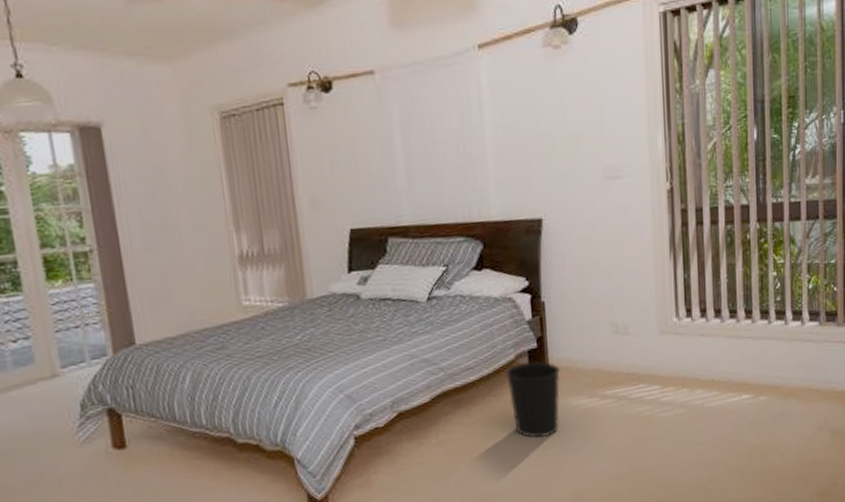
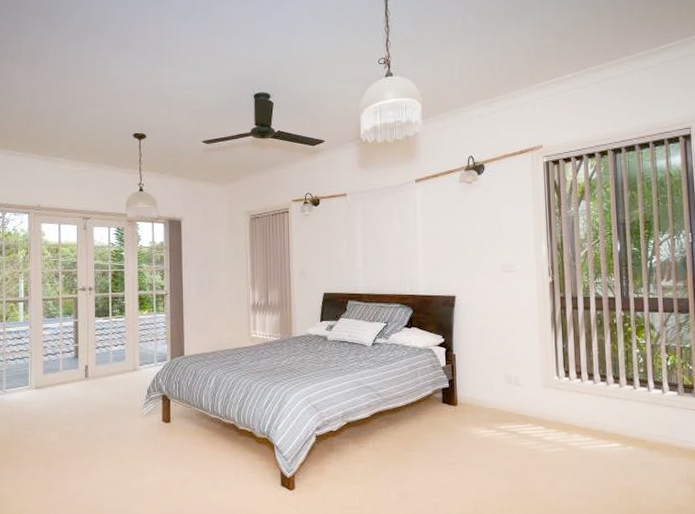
wastebasket: present [506,361,561,439] -> none [425,397,466,456]

